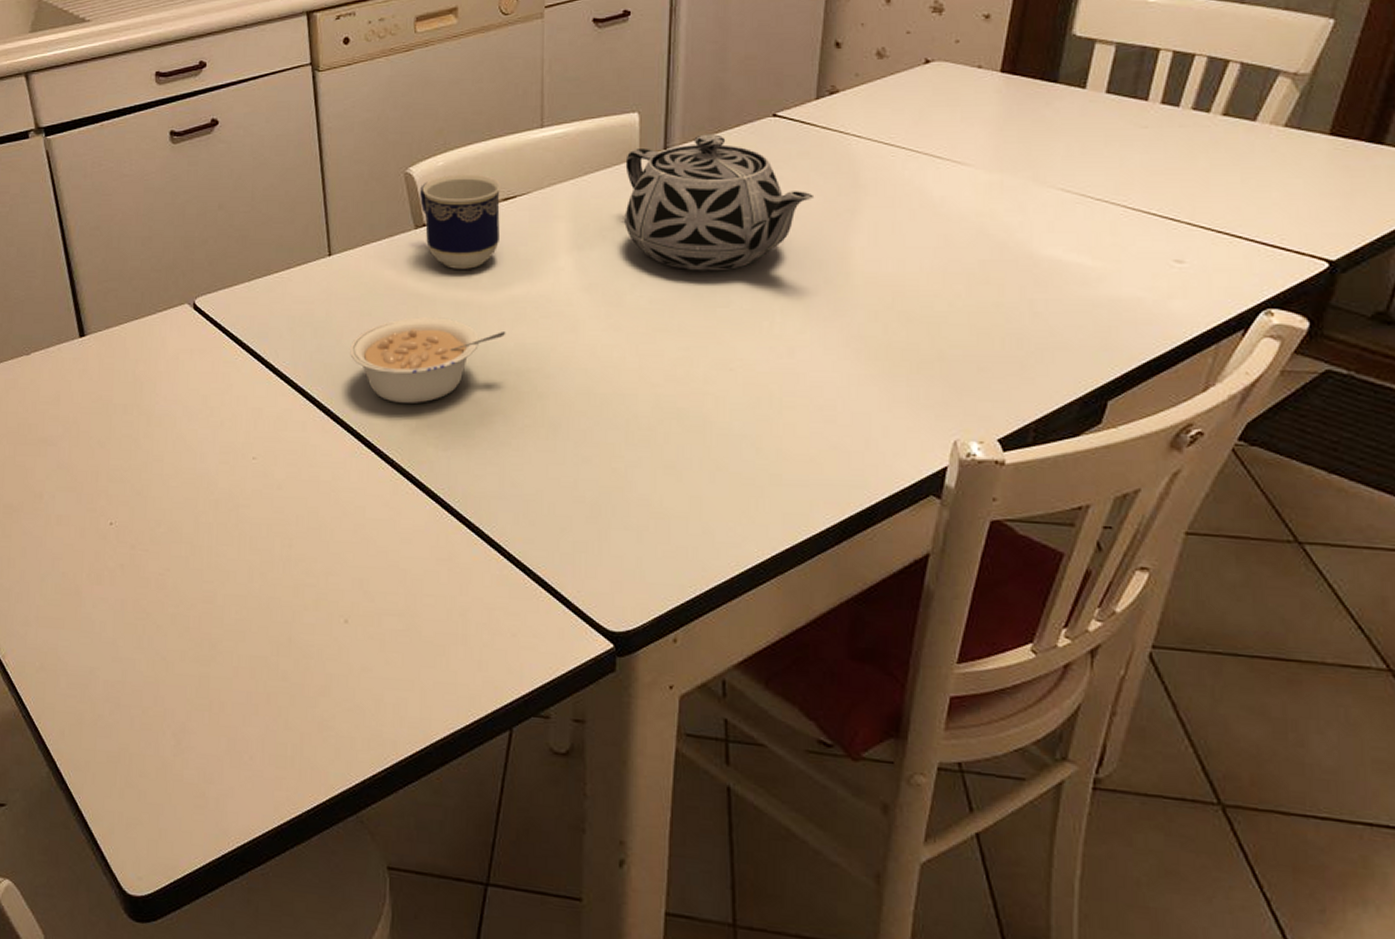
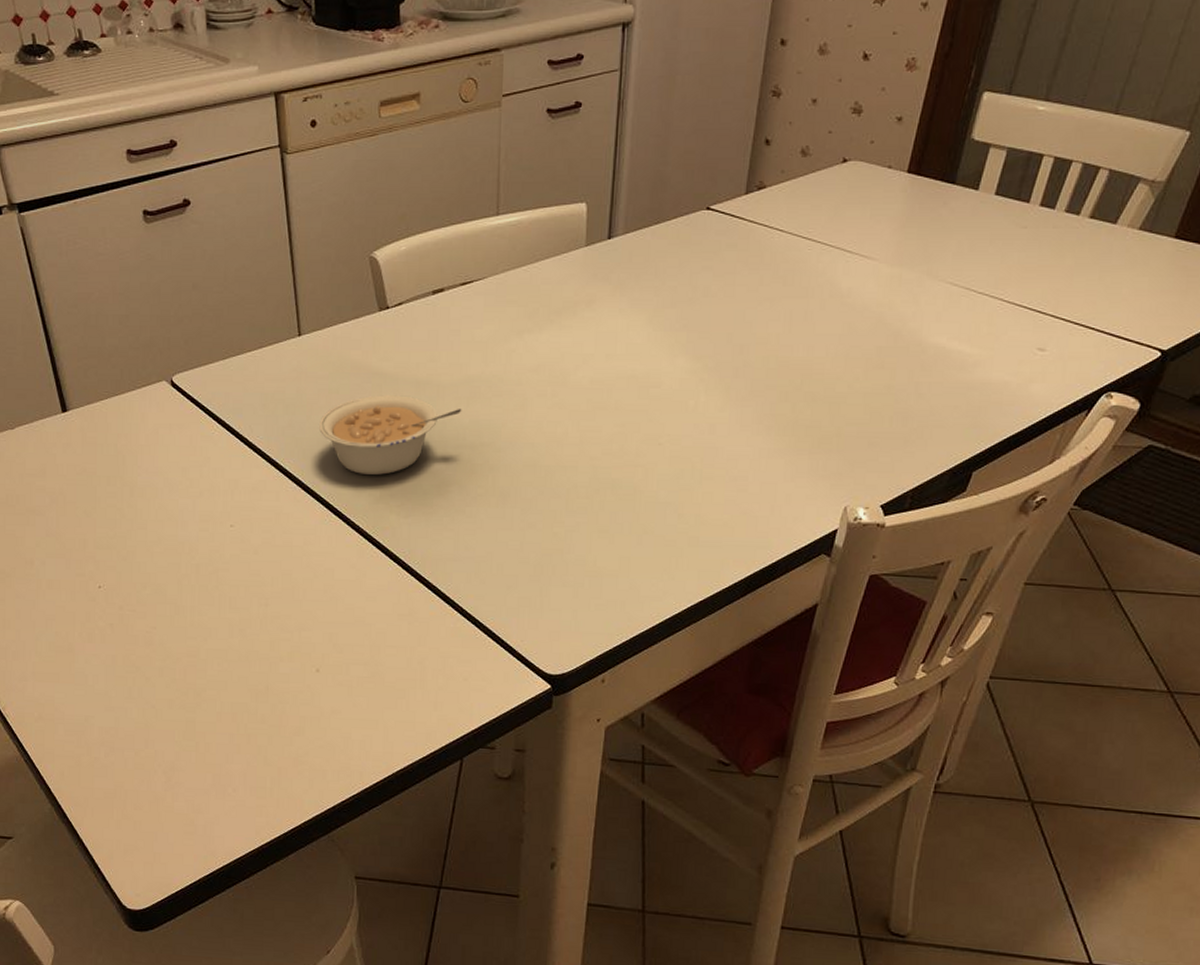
cup: present [420,174,502,269] -> none [384,259,460,350]
teapot: present [624,134,815,271] -> none [570,225,740,354]

